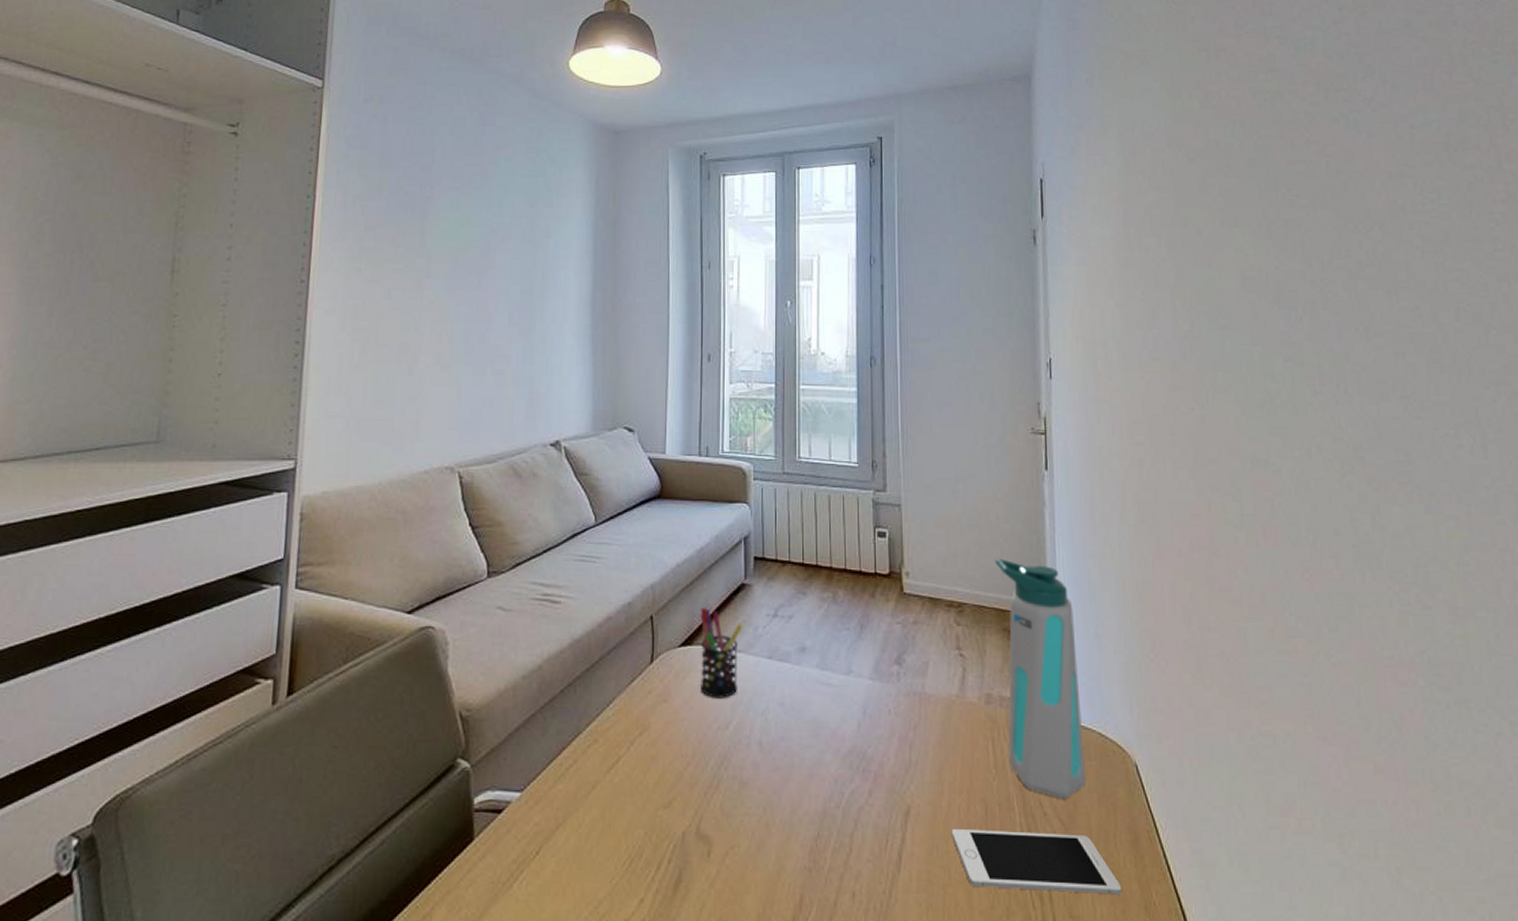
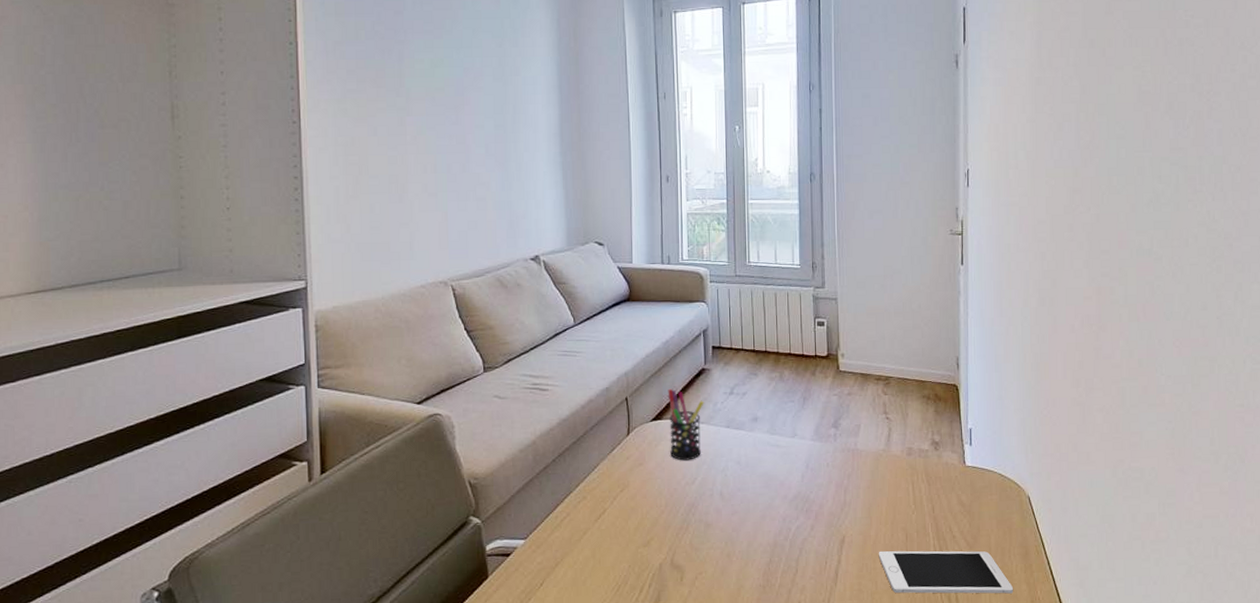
water bottle: present [995,557,1086,800] -> none [917,339,988,526]

